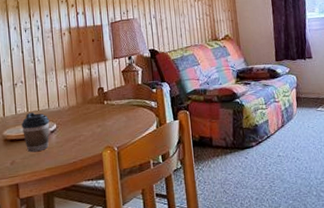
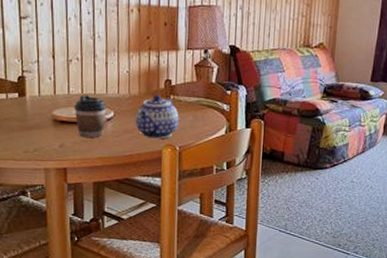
teapot: none [75,102,114,144] -> present [135,94,179,140]

